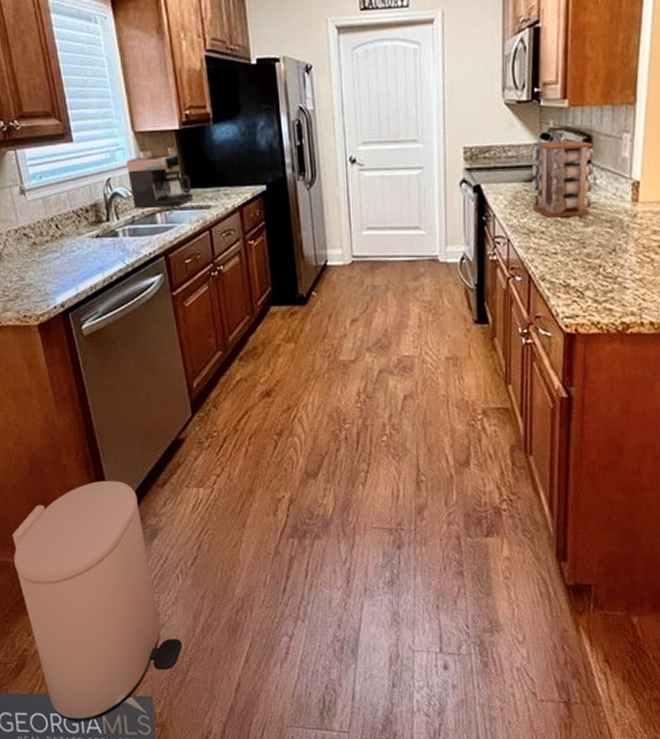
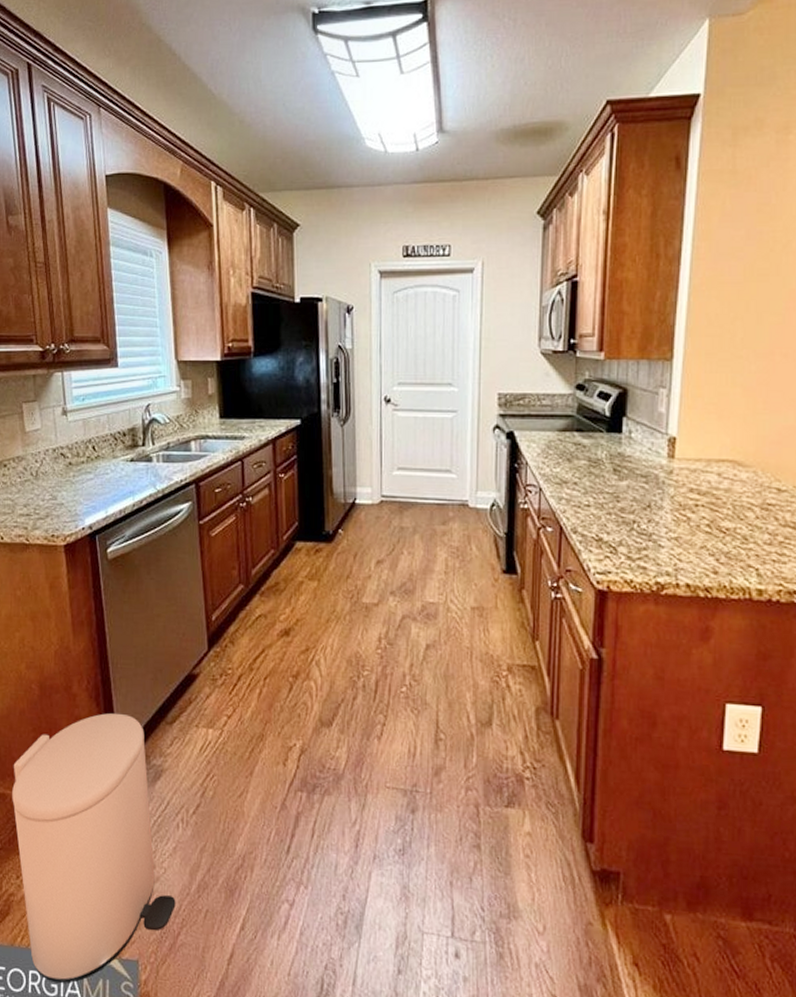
coffee maker: present [126,154,193,208] -> none [166,384,228,436]
spice rack: present [531,130,593,218] -> none [565,382,629,470]

